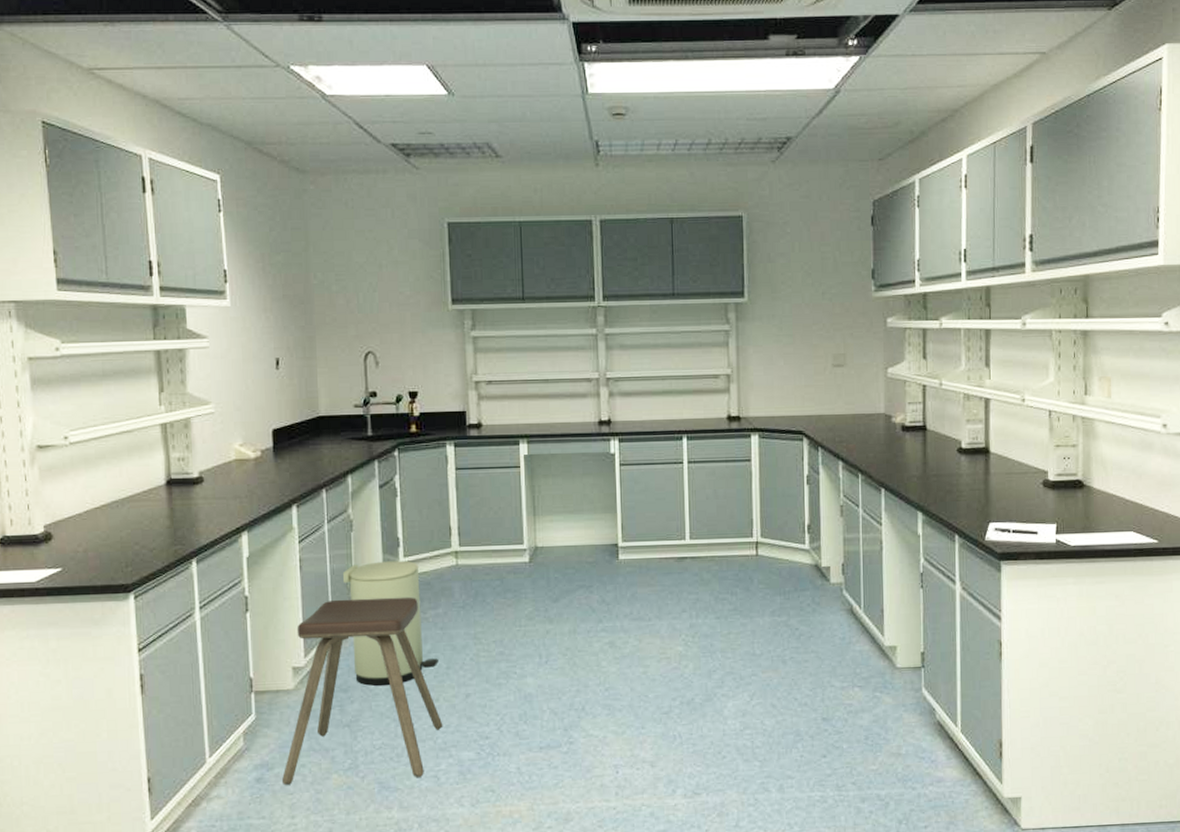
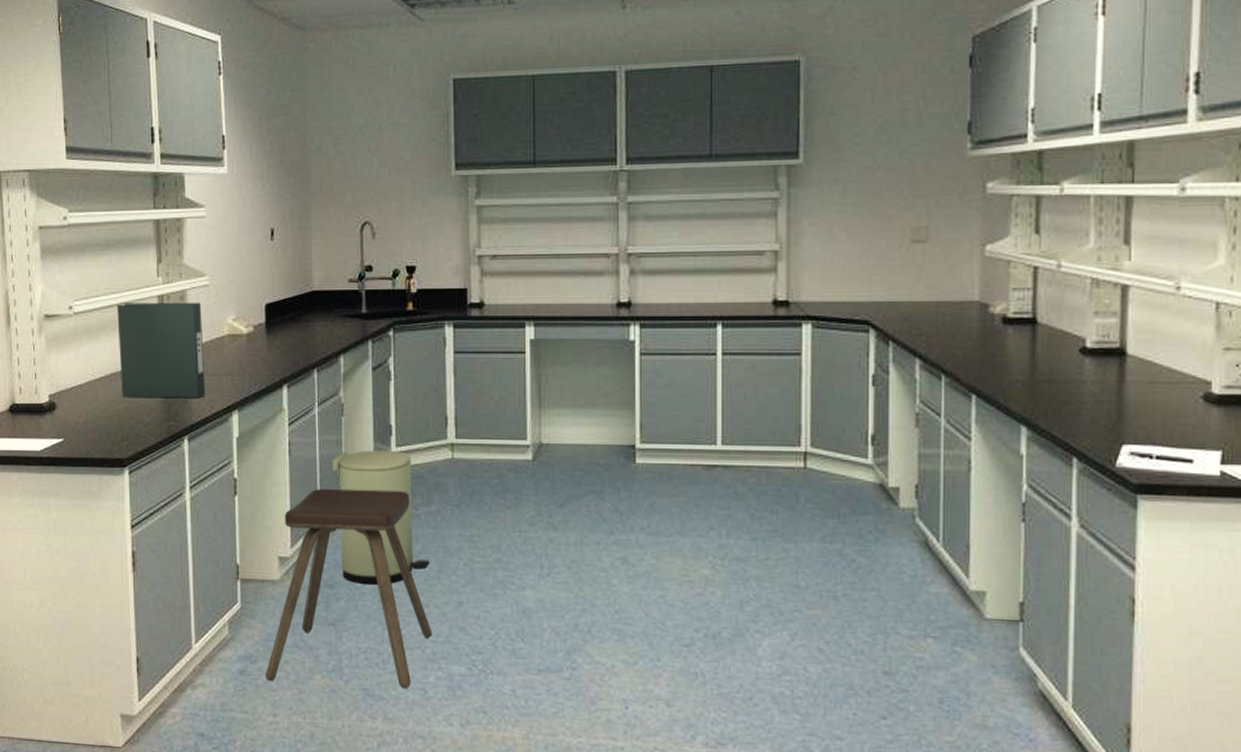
binder: none [117,429,214,524] -> present [117,302,206,398]

